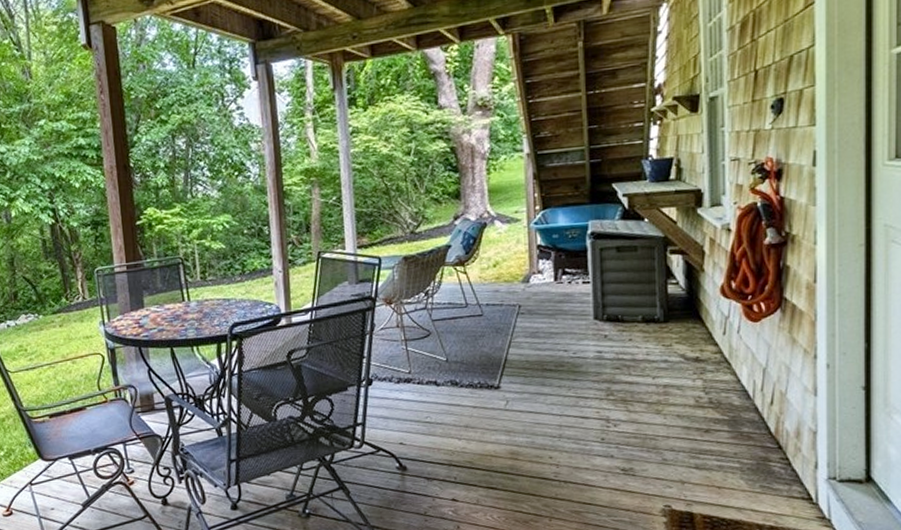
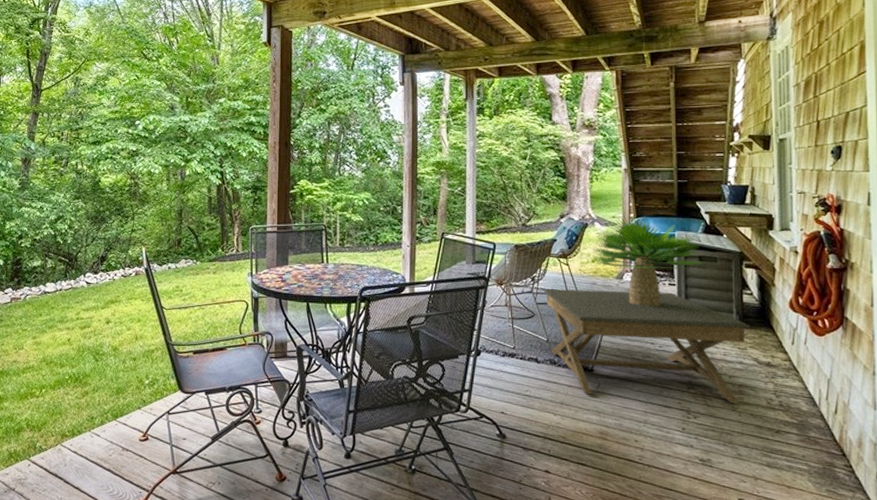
coffee table: none [439,292,677,414] -> present [543,289,751,404]
potted plant: none [491,208,622,310] -> present [590,216,703,306]

